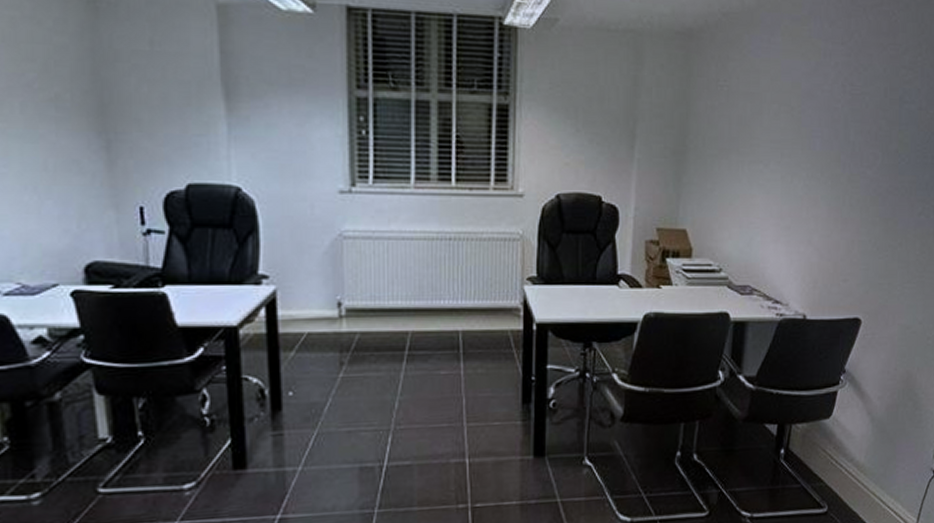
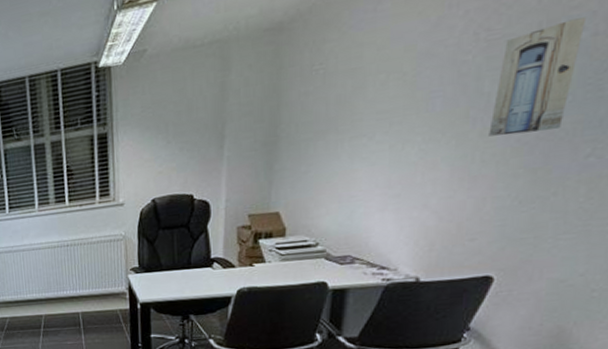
wall art: none [854,92,915,186] -> present [489,17,587,137]

